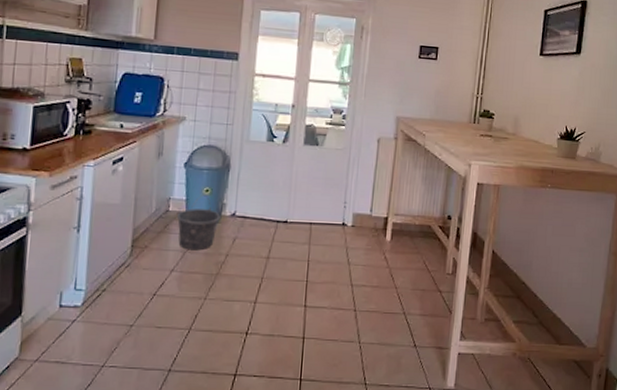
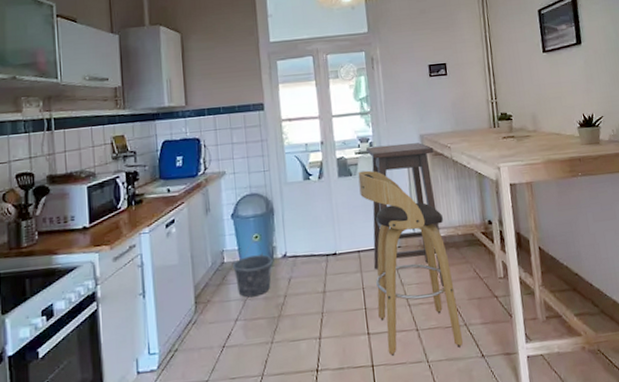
bar stool: none [319,142,403,334] -> present [358,170,463,356]
bar stool: none [324,119,408,272] -> present [366,143,444,290]

